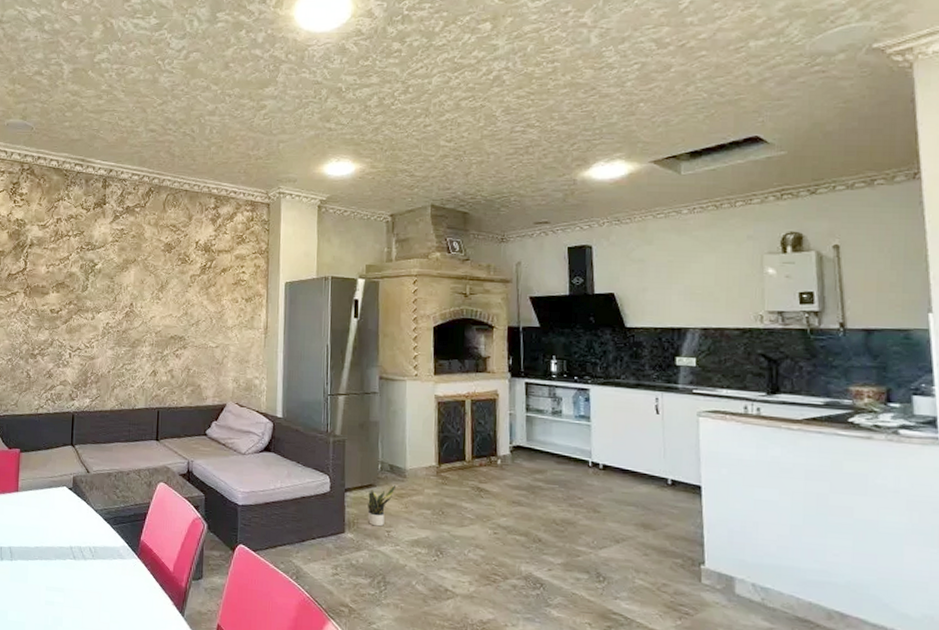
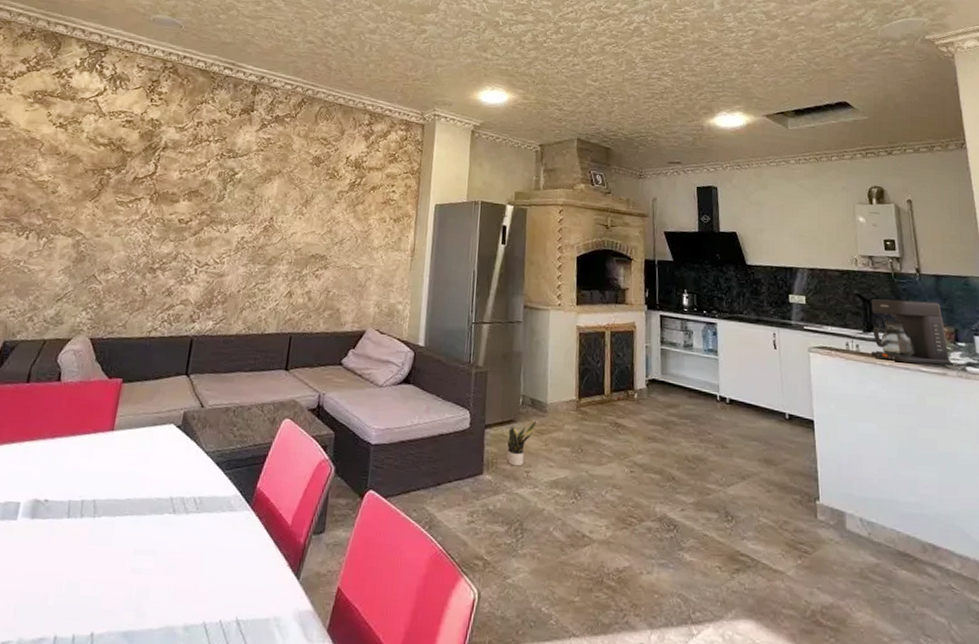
coffee maker: none [774,357,879,429] -> present [870,298,951,366]

